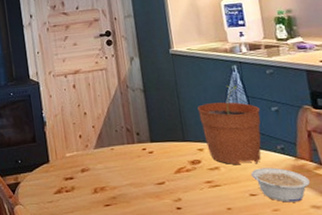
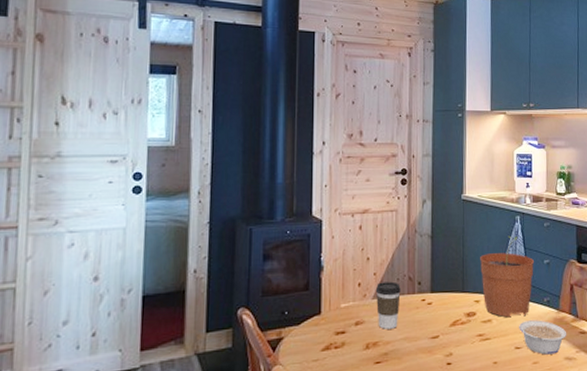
coffee cup: none [96,133,122,176] -> present [375,281,401,329]

